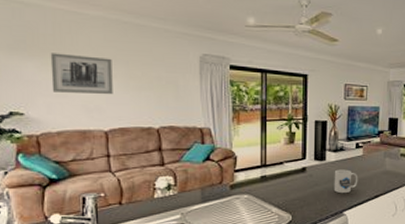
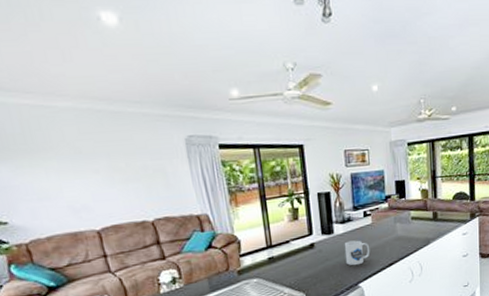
wall art: present [50,53,113,95] -> none [23,152,99,196]

